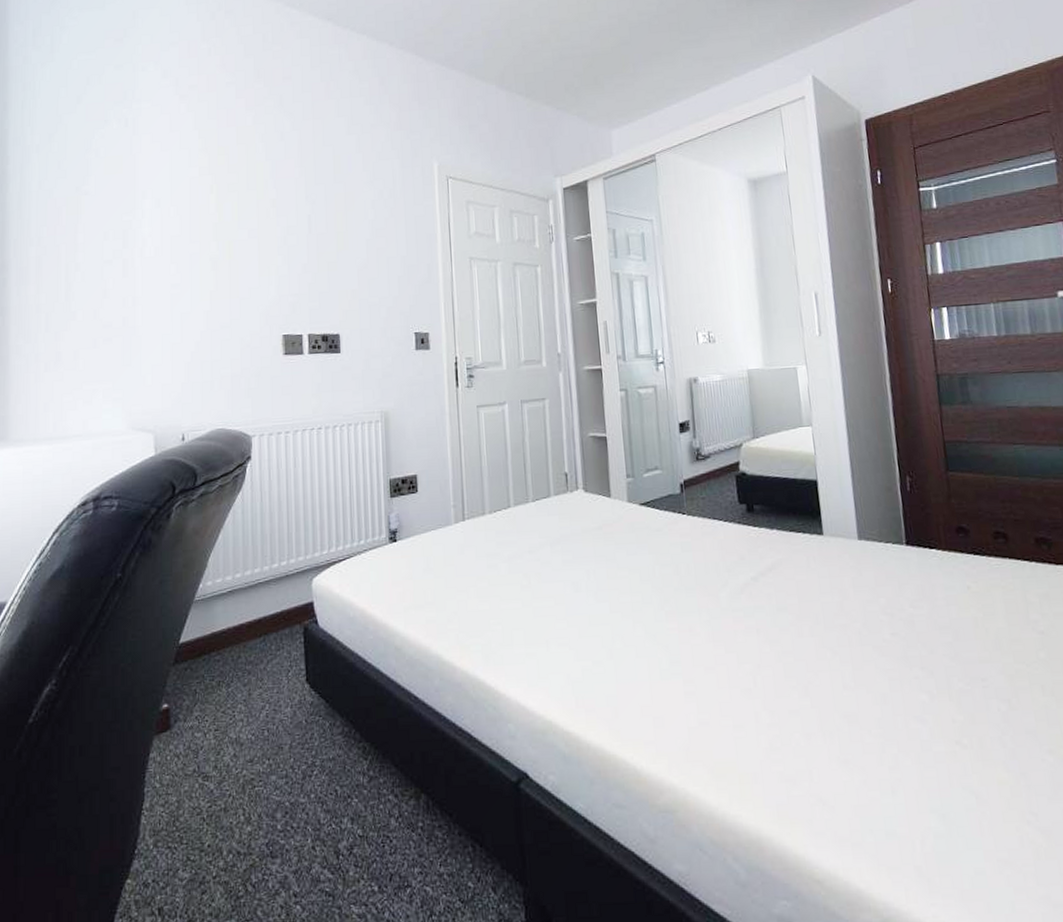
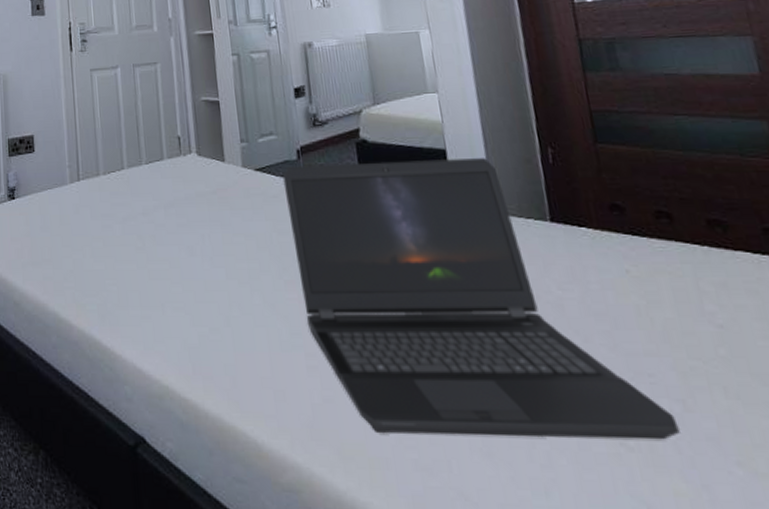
laptop computer: none [666,487,1005,750] -> present [282,158,680,439]

